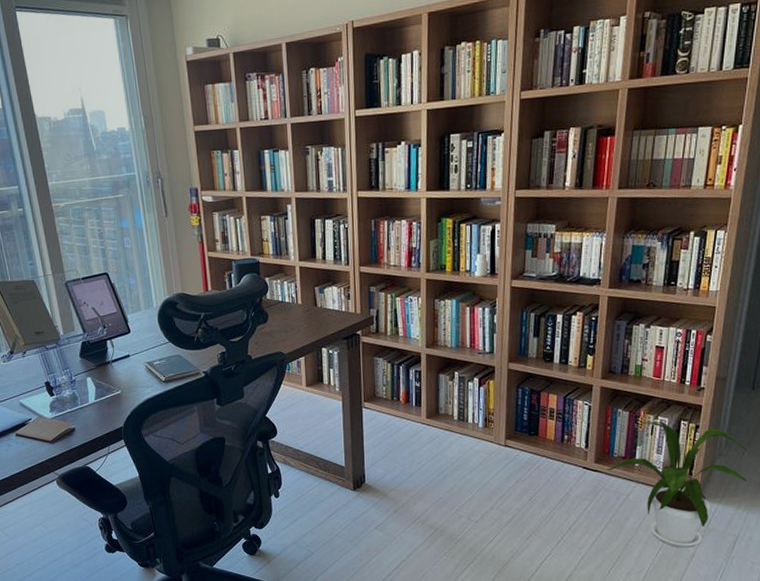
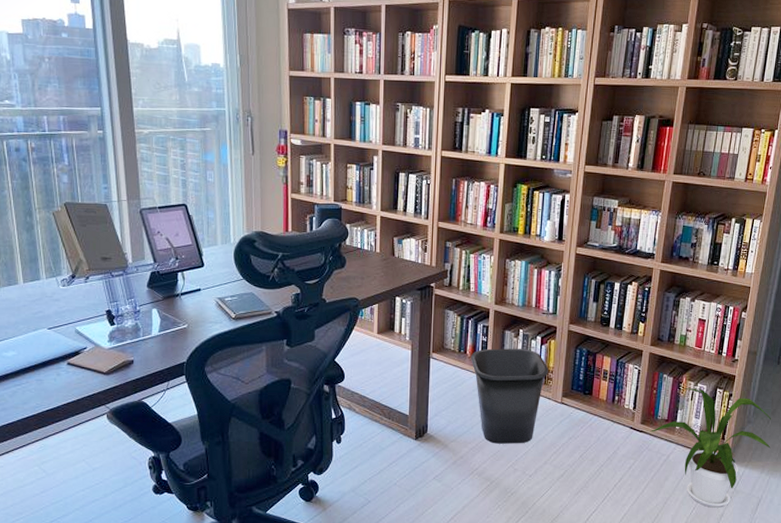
waste bin: none [405,392,489,491] -> present [471,348,549,444]

